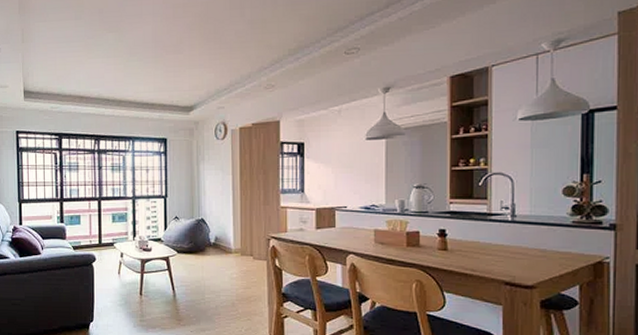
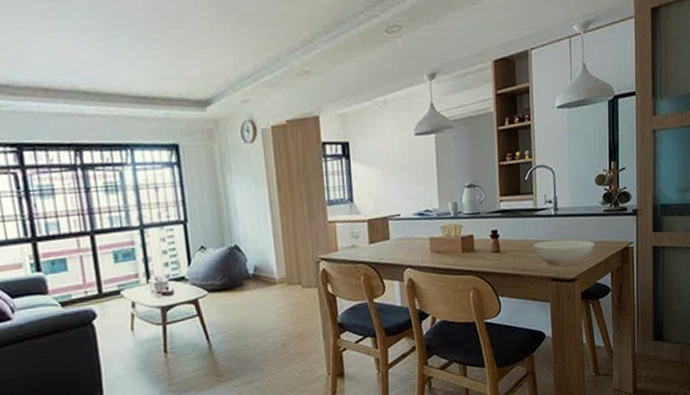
bowl: none [486,246,561,273] -> present [534,239,596,267]

